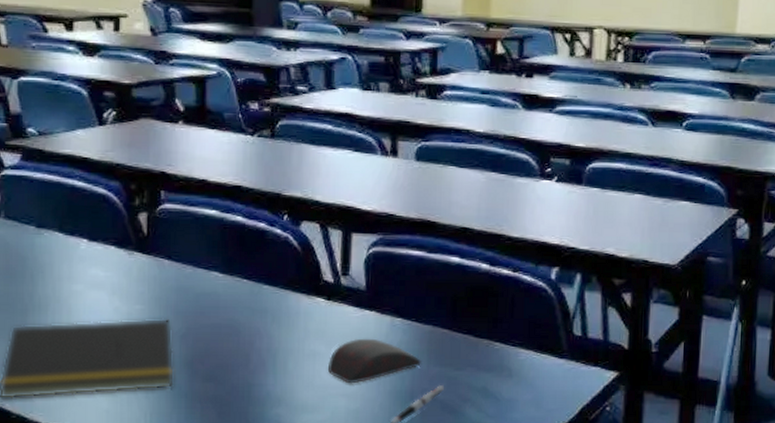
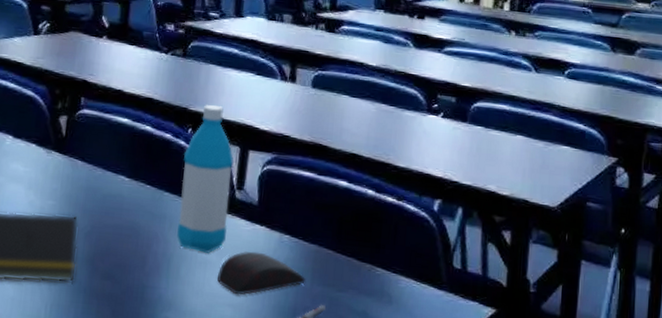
water bottle: none [281,188,336,346] -> present [177,105,233,255]

